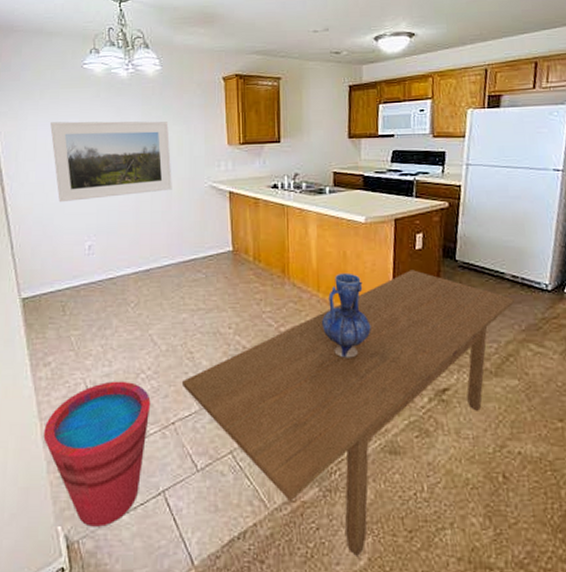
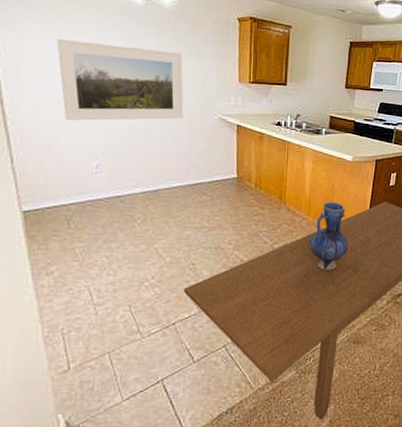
bucket: present [43,381,151,527] -> none [45,288,154,413]

